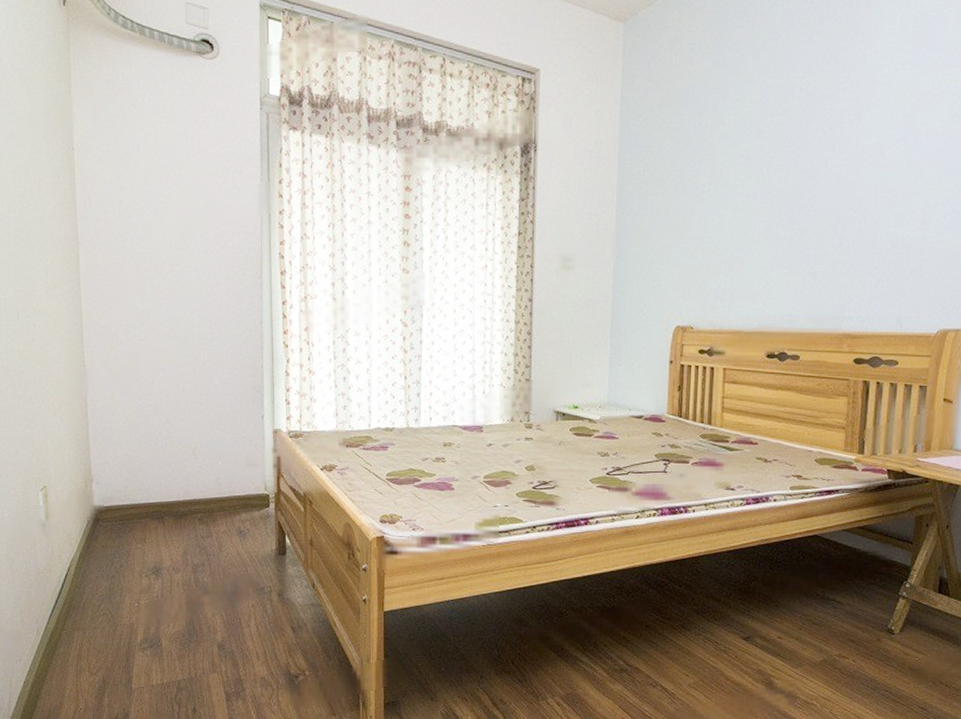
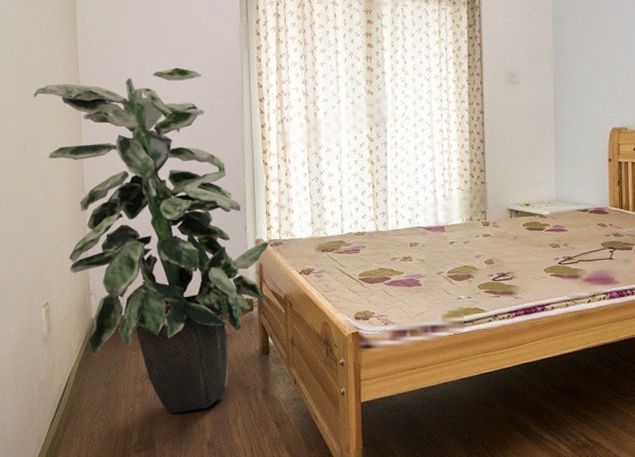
indoor plant: none [27,230,289,612] -> present [33,67,269,414]

